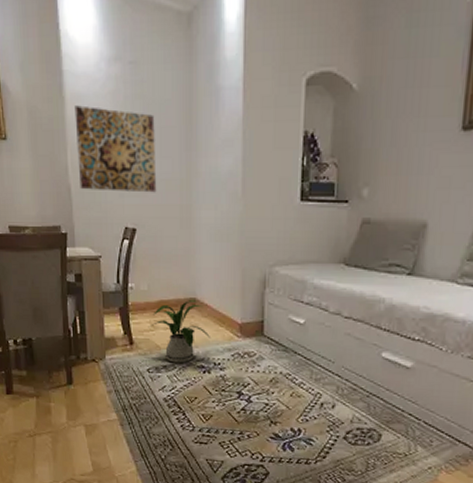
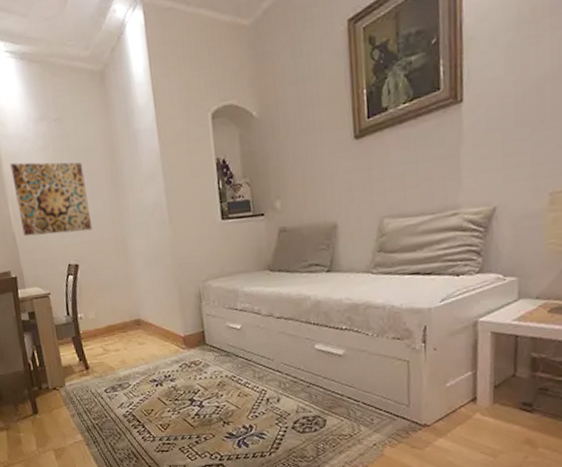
house plant: present [148,299,210,364] -> none [100,320,158,381]

